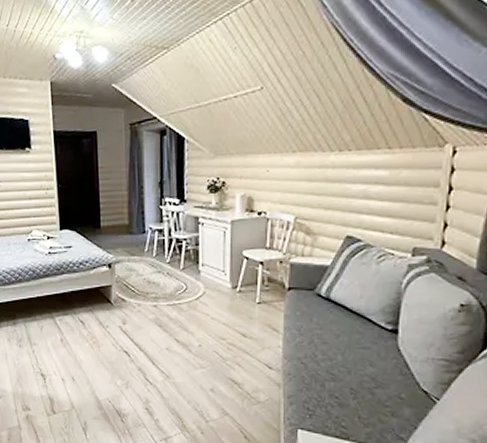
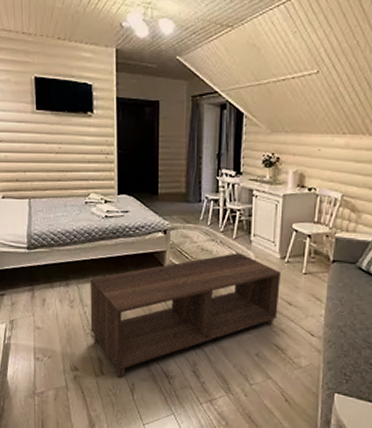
coffee table: none [36,284,233,417] -> present [90,253,281,378]

